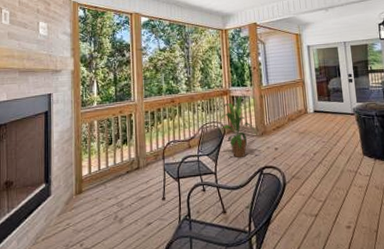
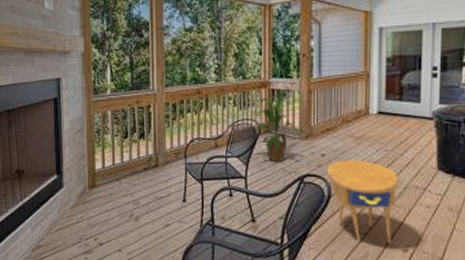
side table: none [280,151,337,223] -> present [326,159,399,243]

